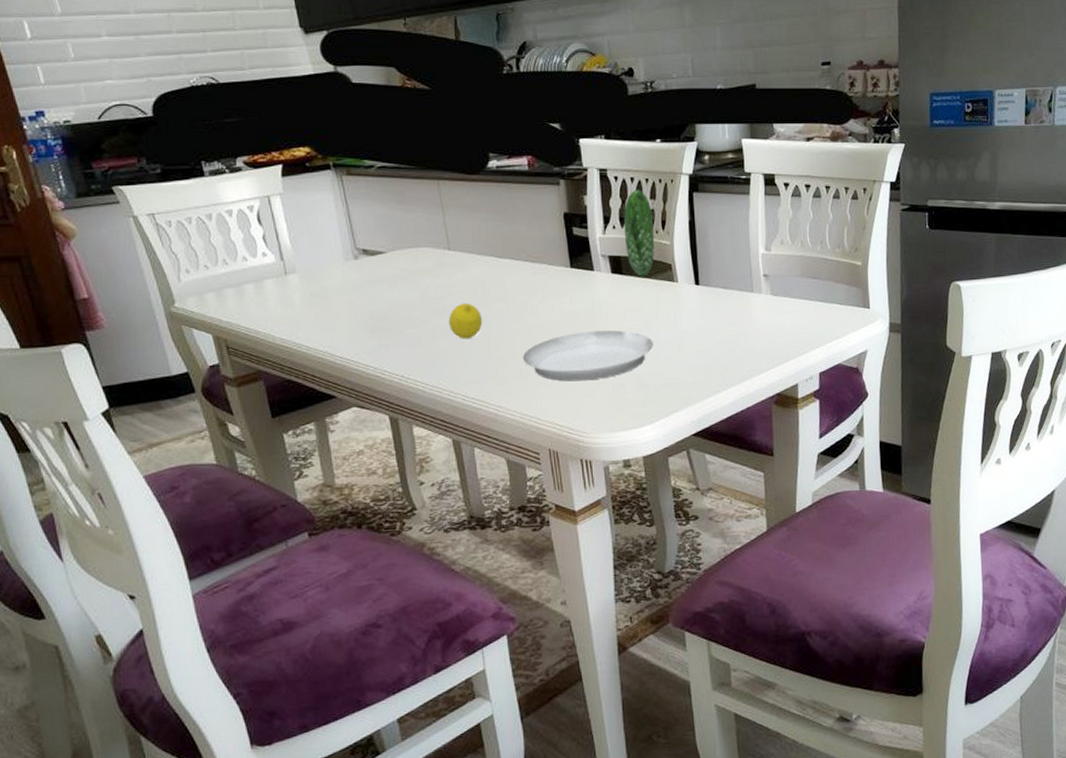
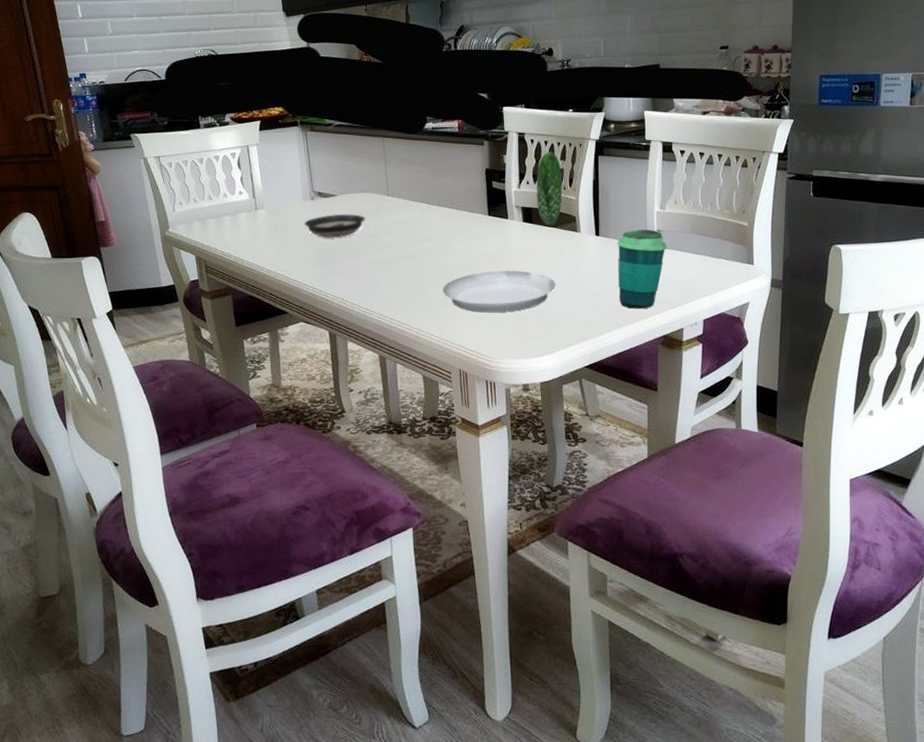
saucer: none [348,274,423,304] -> present [304,214,365,238]
fruit: present [448,302,483,339] -> none [383,240,412,271]
cup: none [719,275,776,366] -> present [617,230,668,309]

